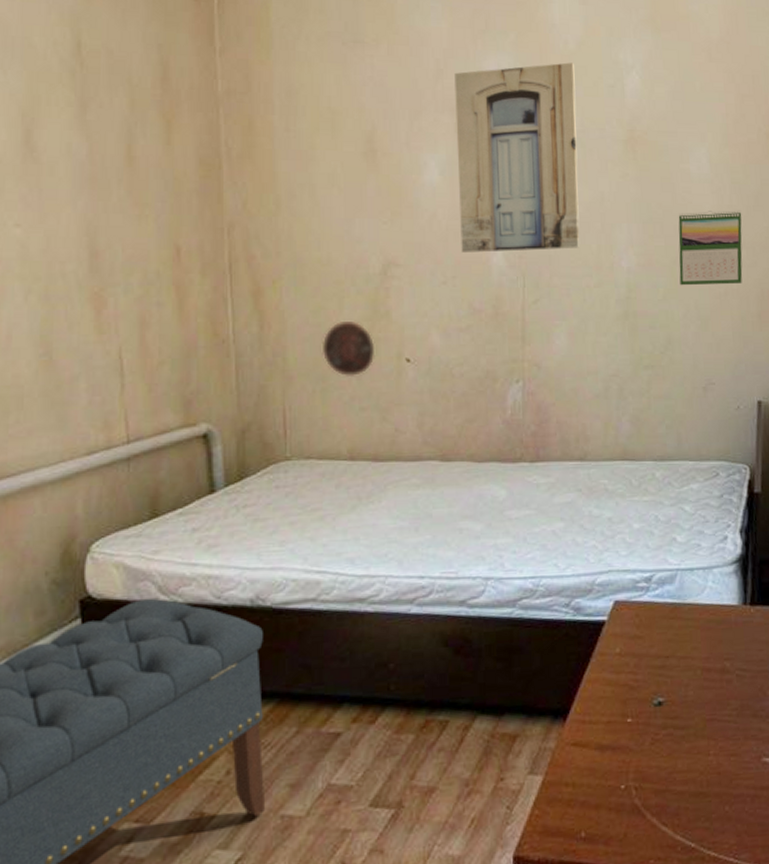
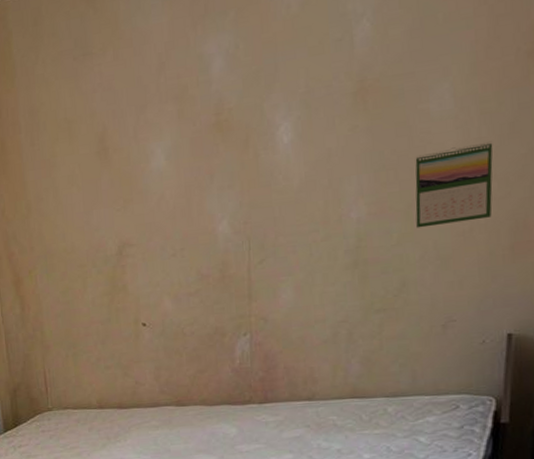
decorative plate: present [321,322,376,376] -> none [71,296,116,342]
wall art: present [454,62,580,253] -> none [176,25,306,226]

